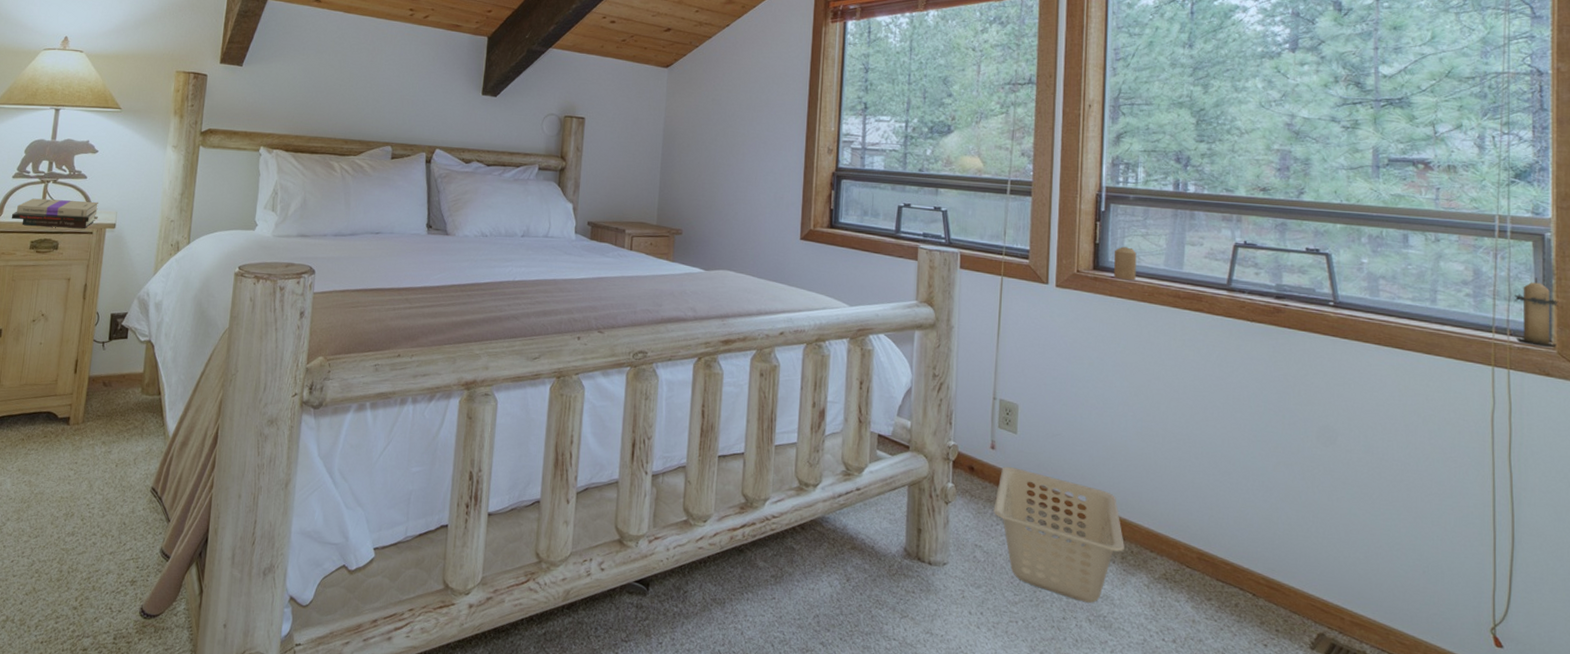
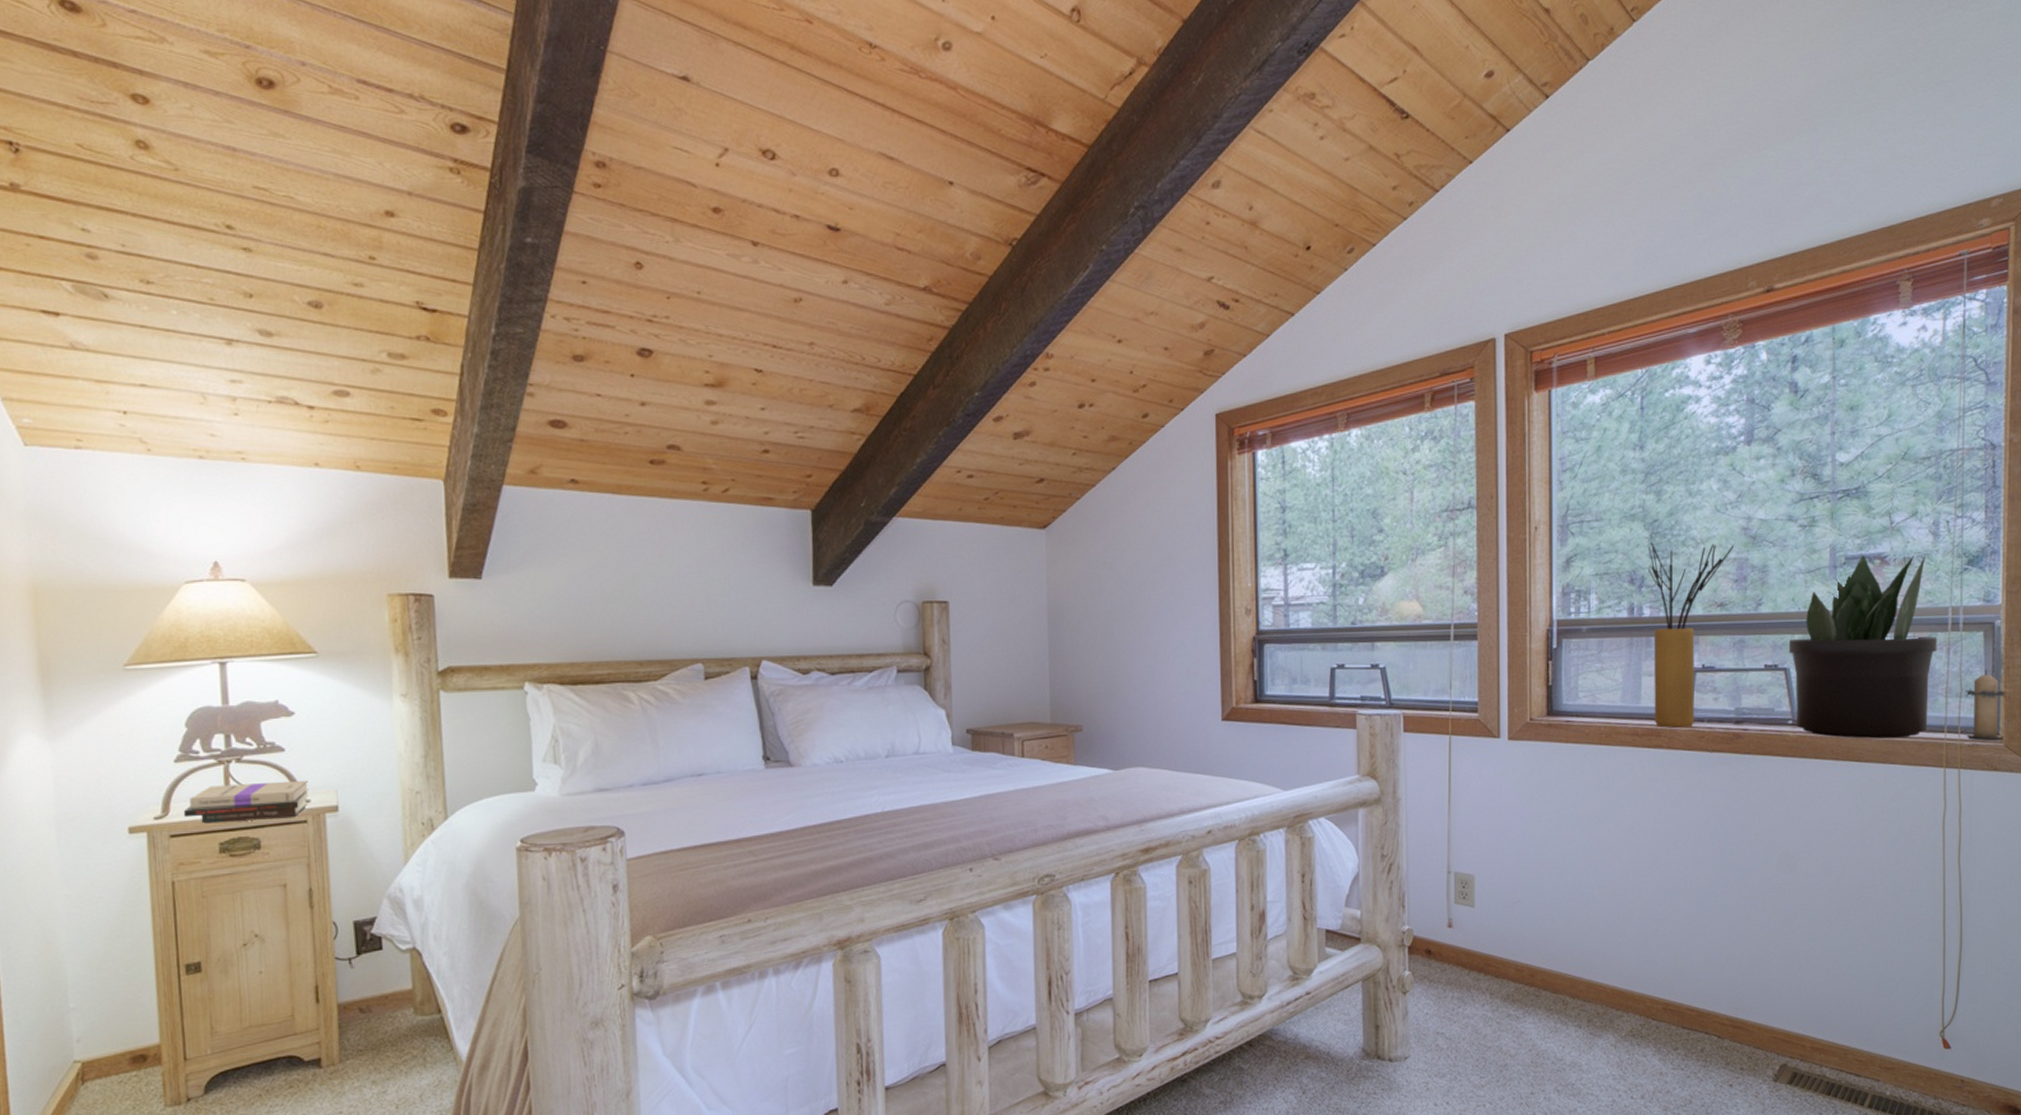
laundry basket: present [993,467,1124,603] -> none [1454,944,1590,1073]
candle: present [1114,247,1137,281] -> none [1569,686,1592,723]
vase: none [1193,127,1277,297] -> present [1647,541,1734,729]
planter: none [1330,159,1484,333] -> present [1788,555,1937,740]

